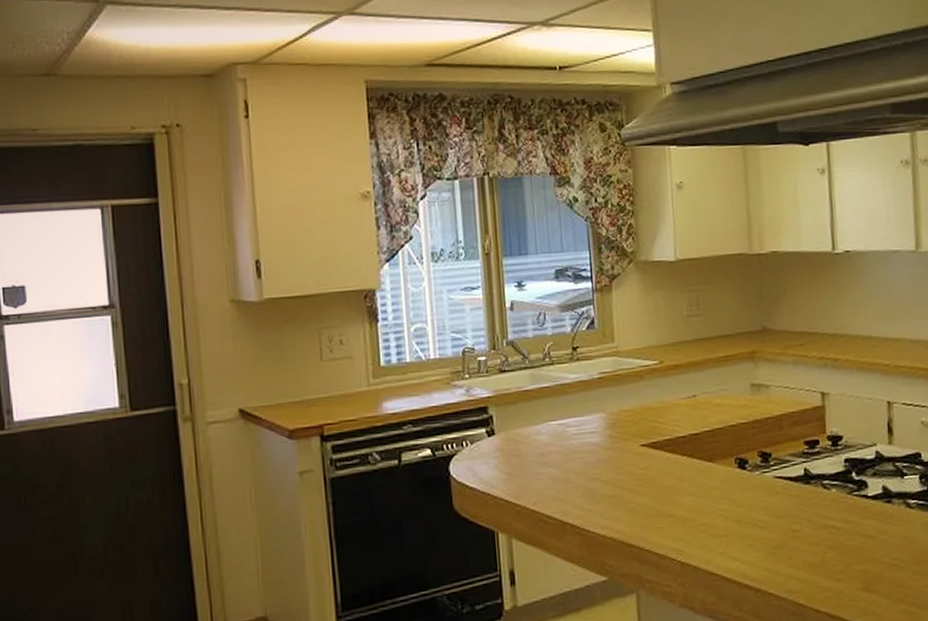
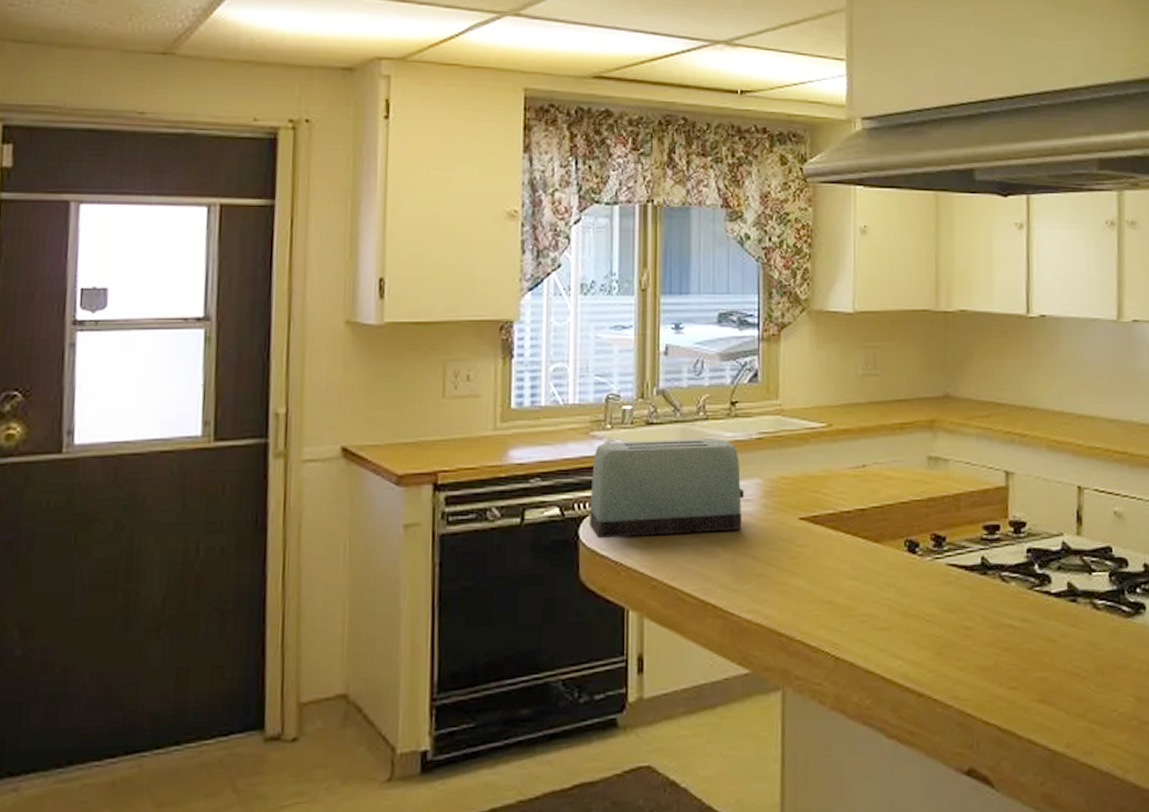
toaster: none [456,380,591,474] -> present [589,438,744,539]

